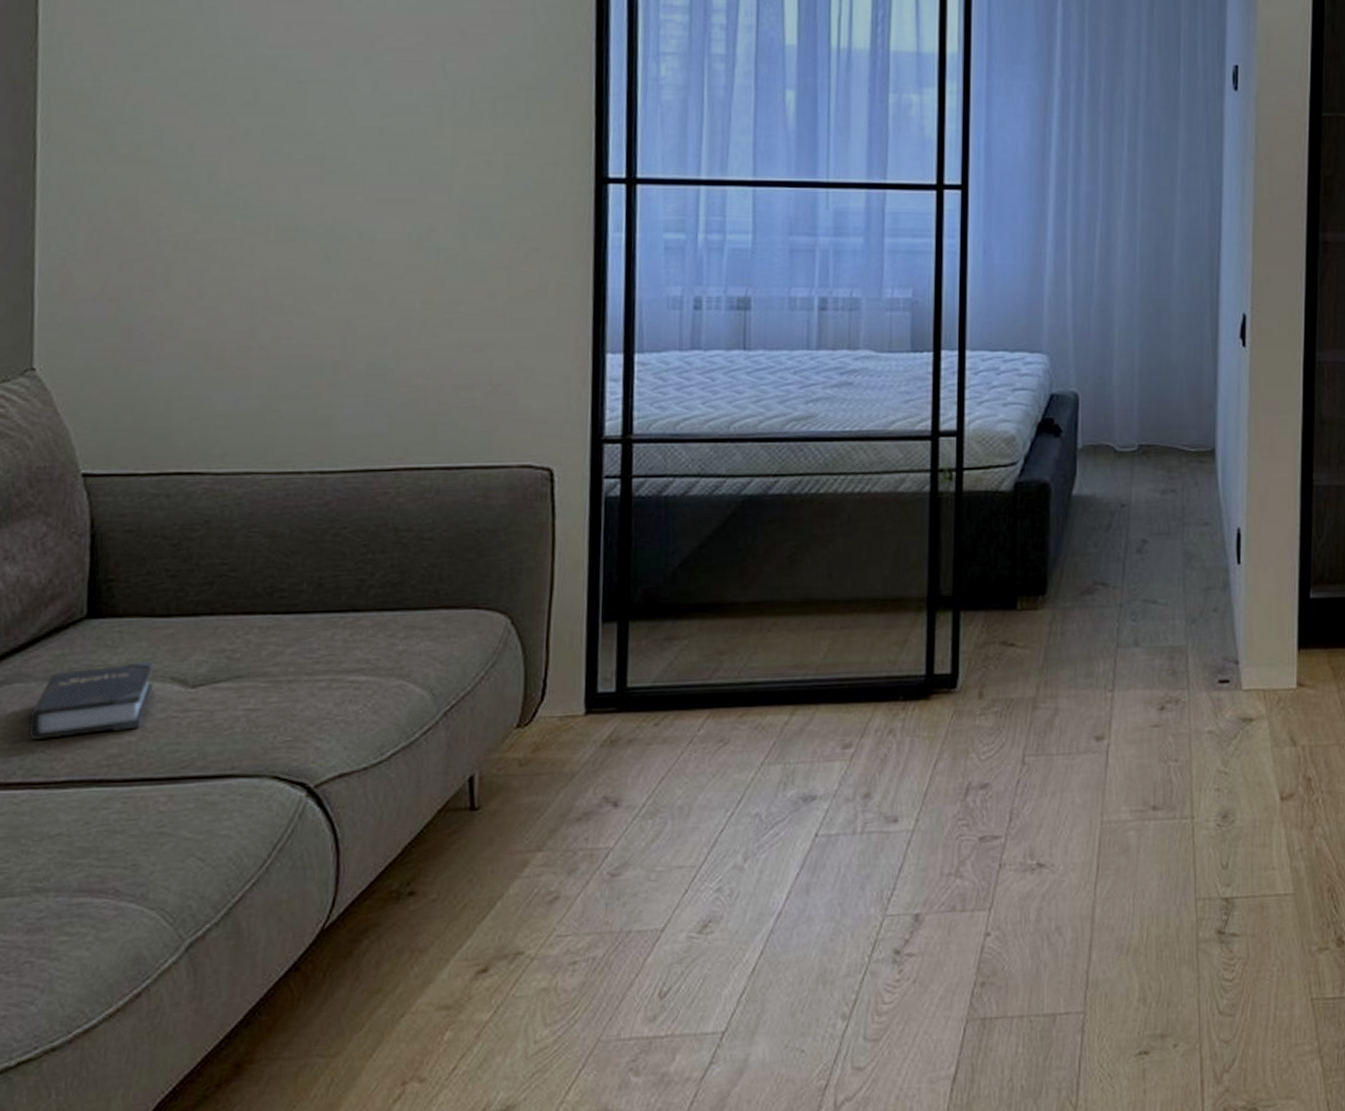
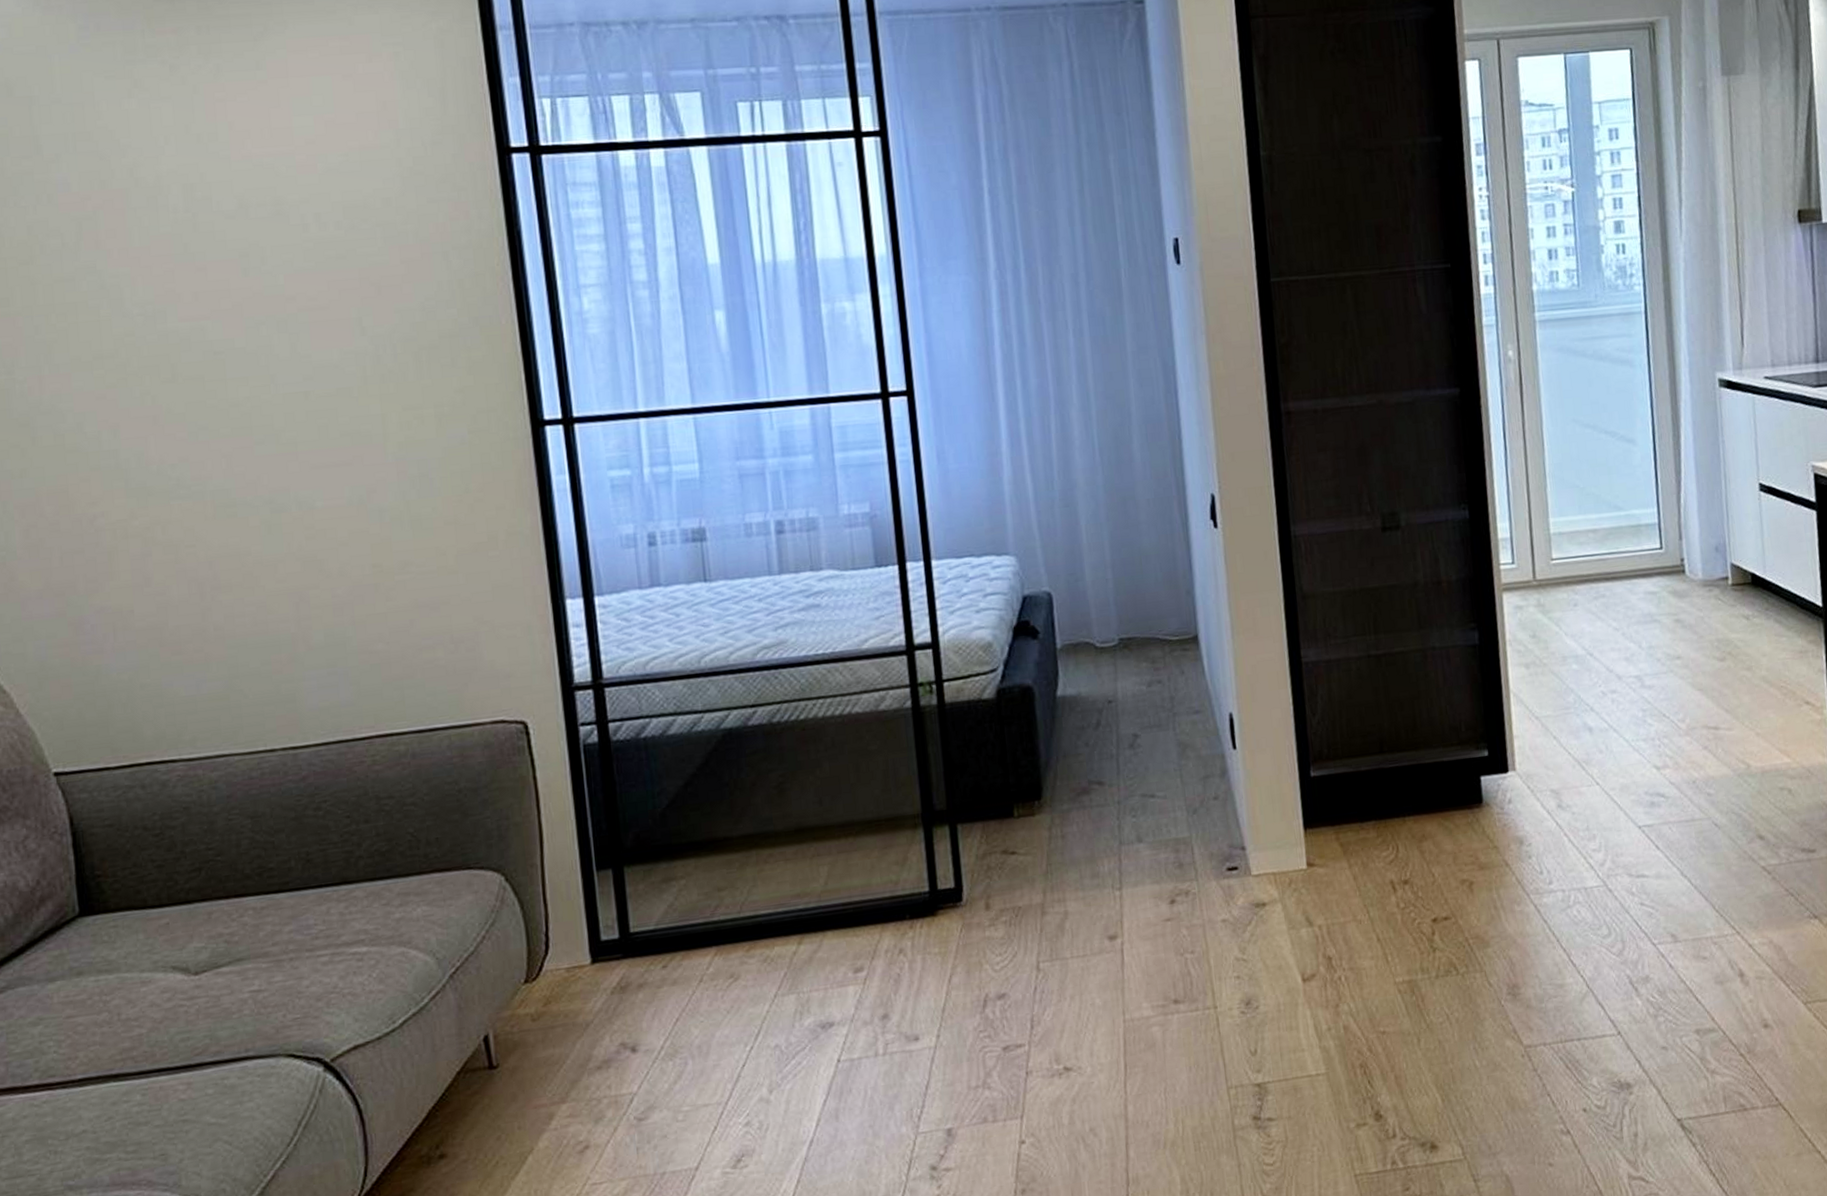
hardback book: present [28,660,154,740] -> none [37,951,157,1041]

